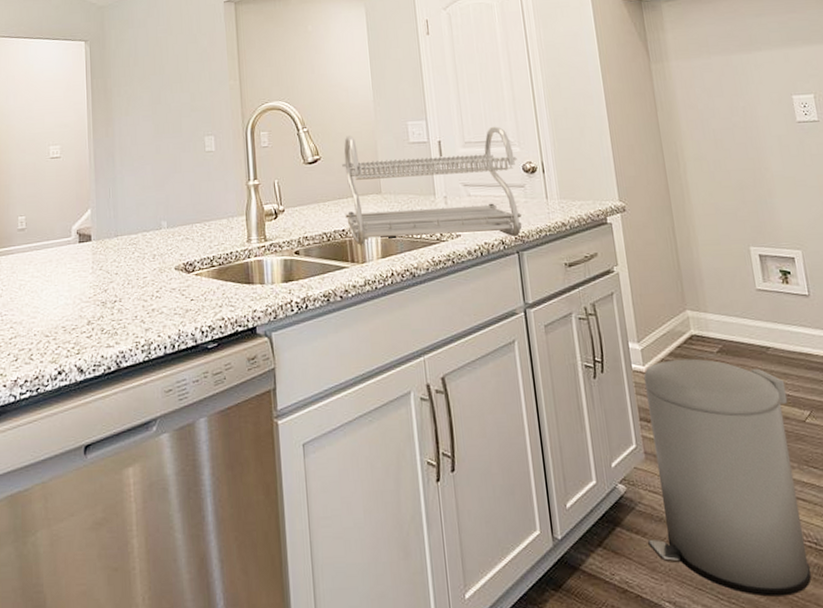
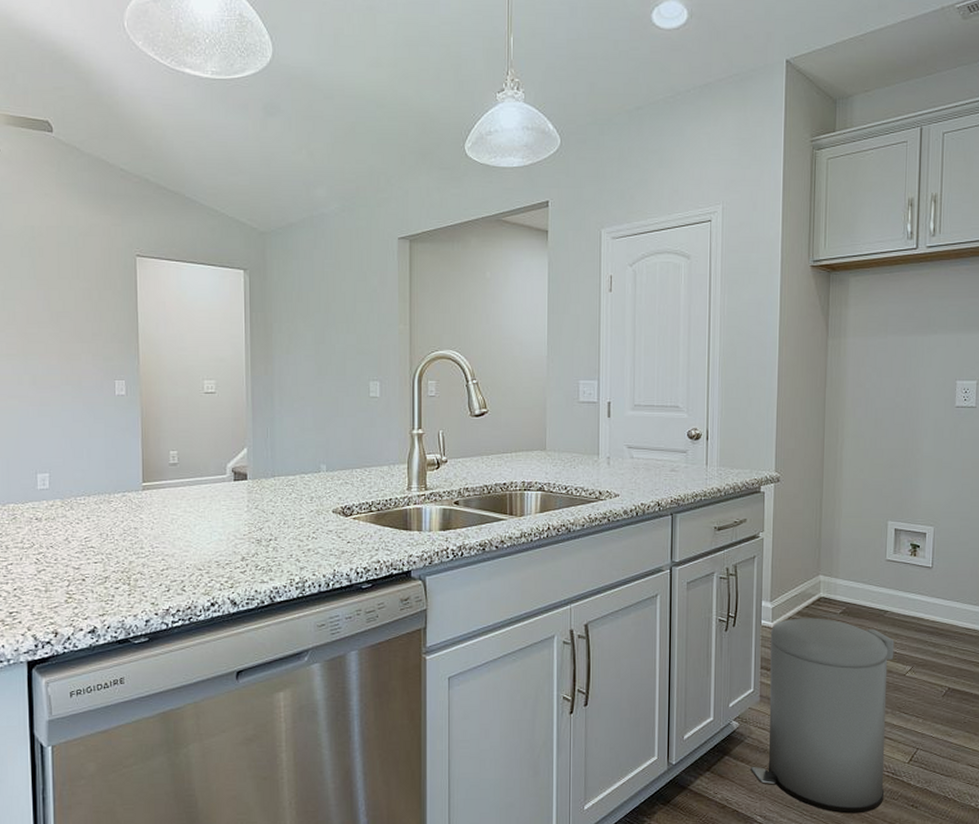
dish rack: present [342,126,523,245] -> none [508,391,683,500]

